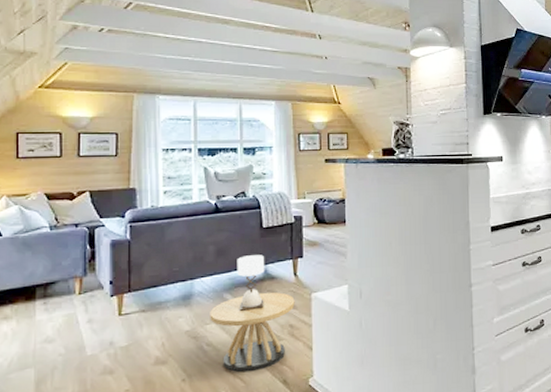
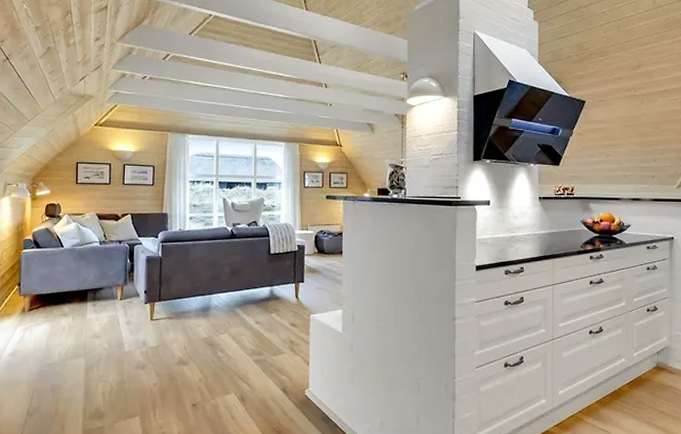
side table: present [210,255,295,373] -> none [224,277,296,379]

